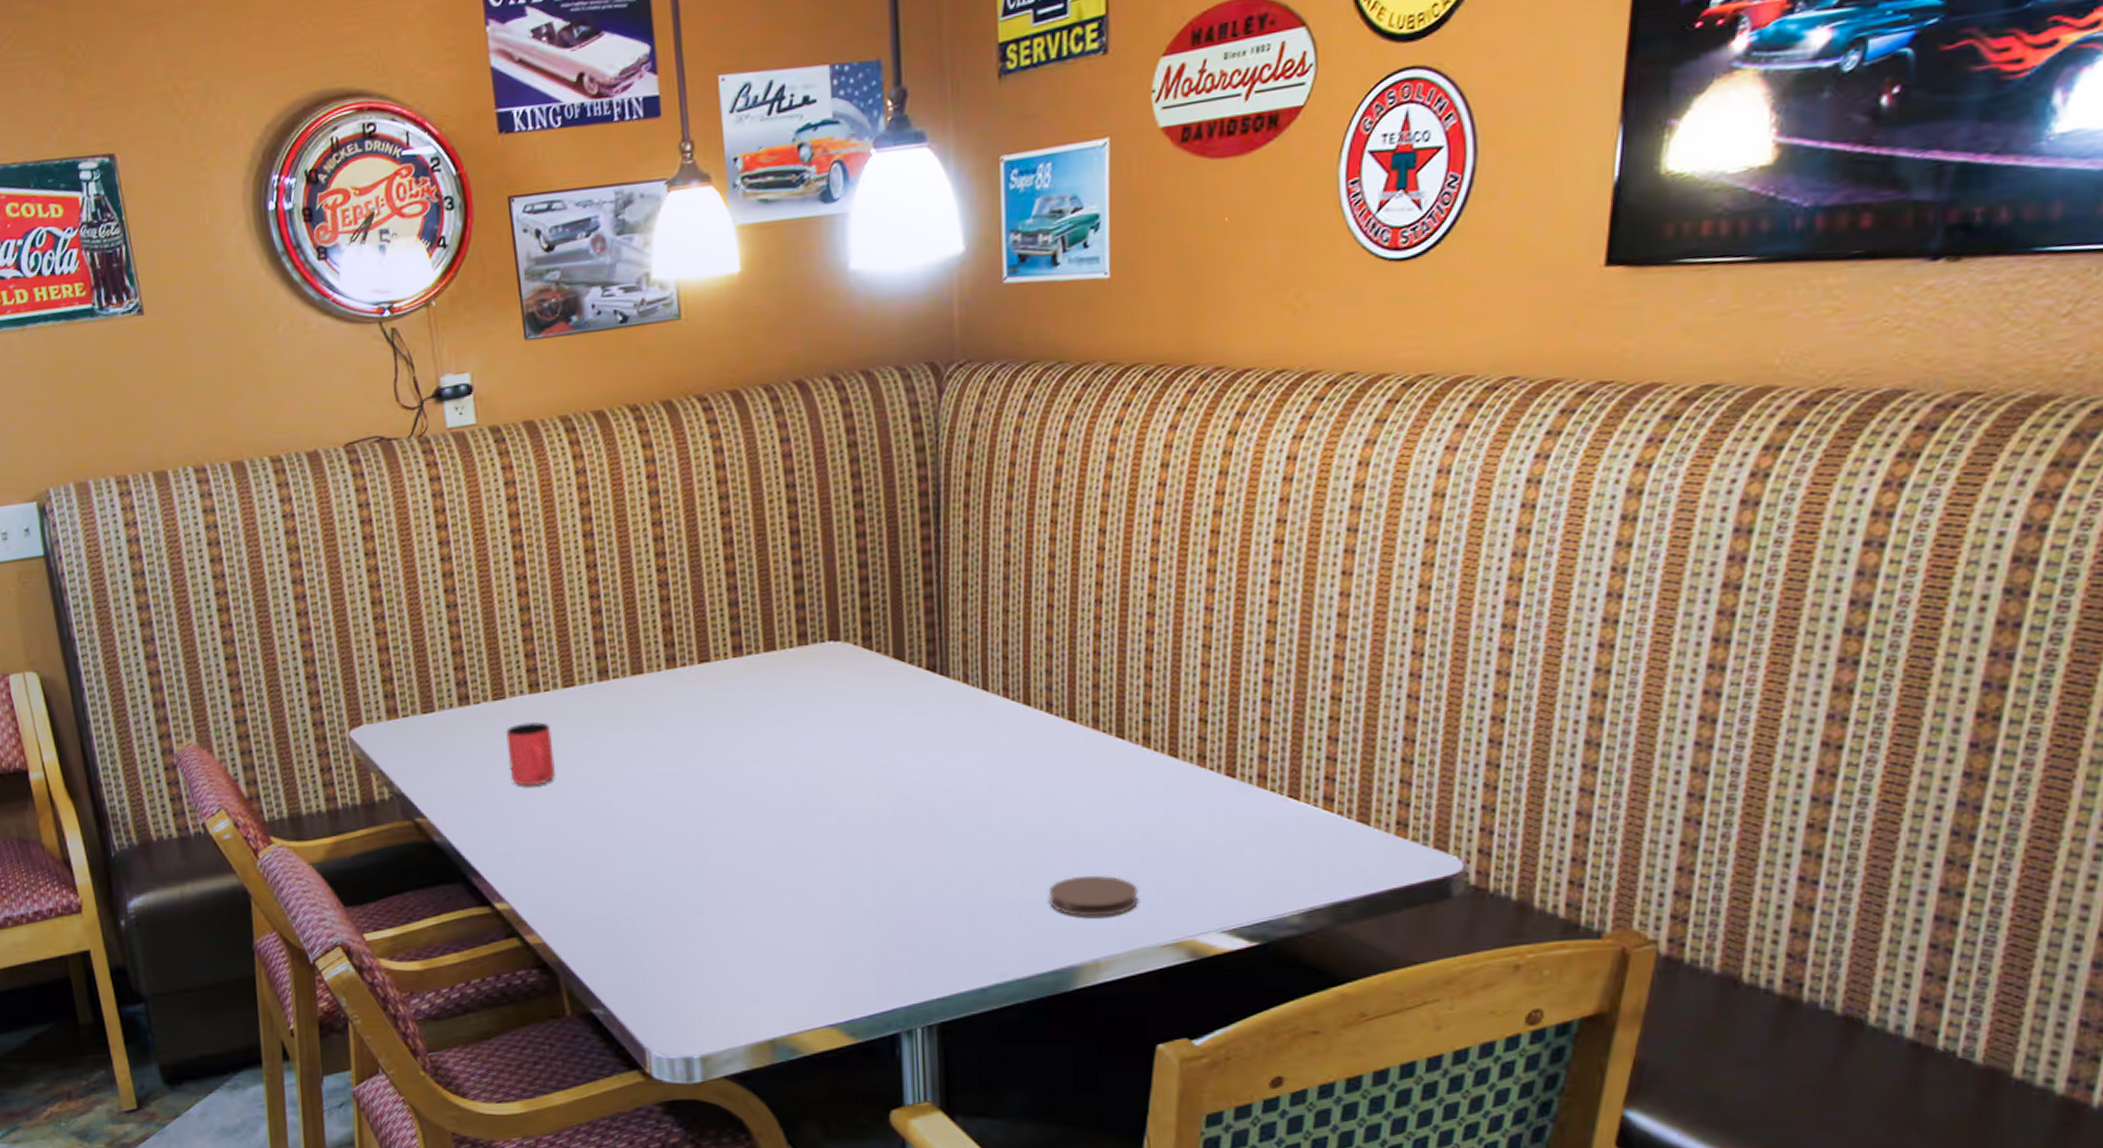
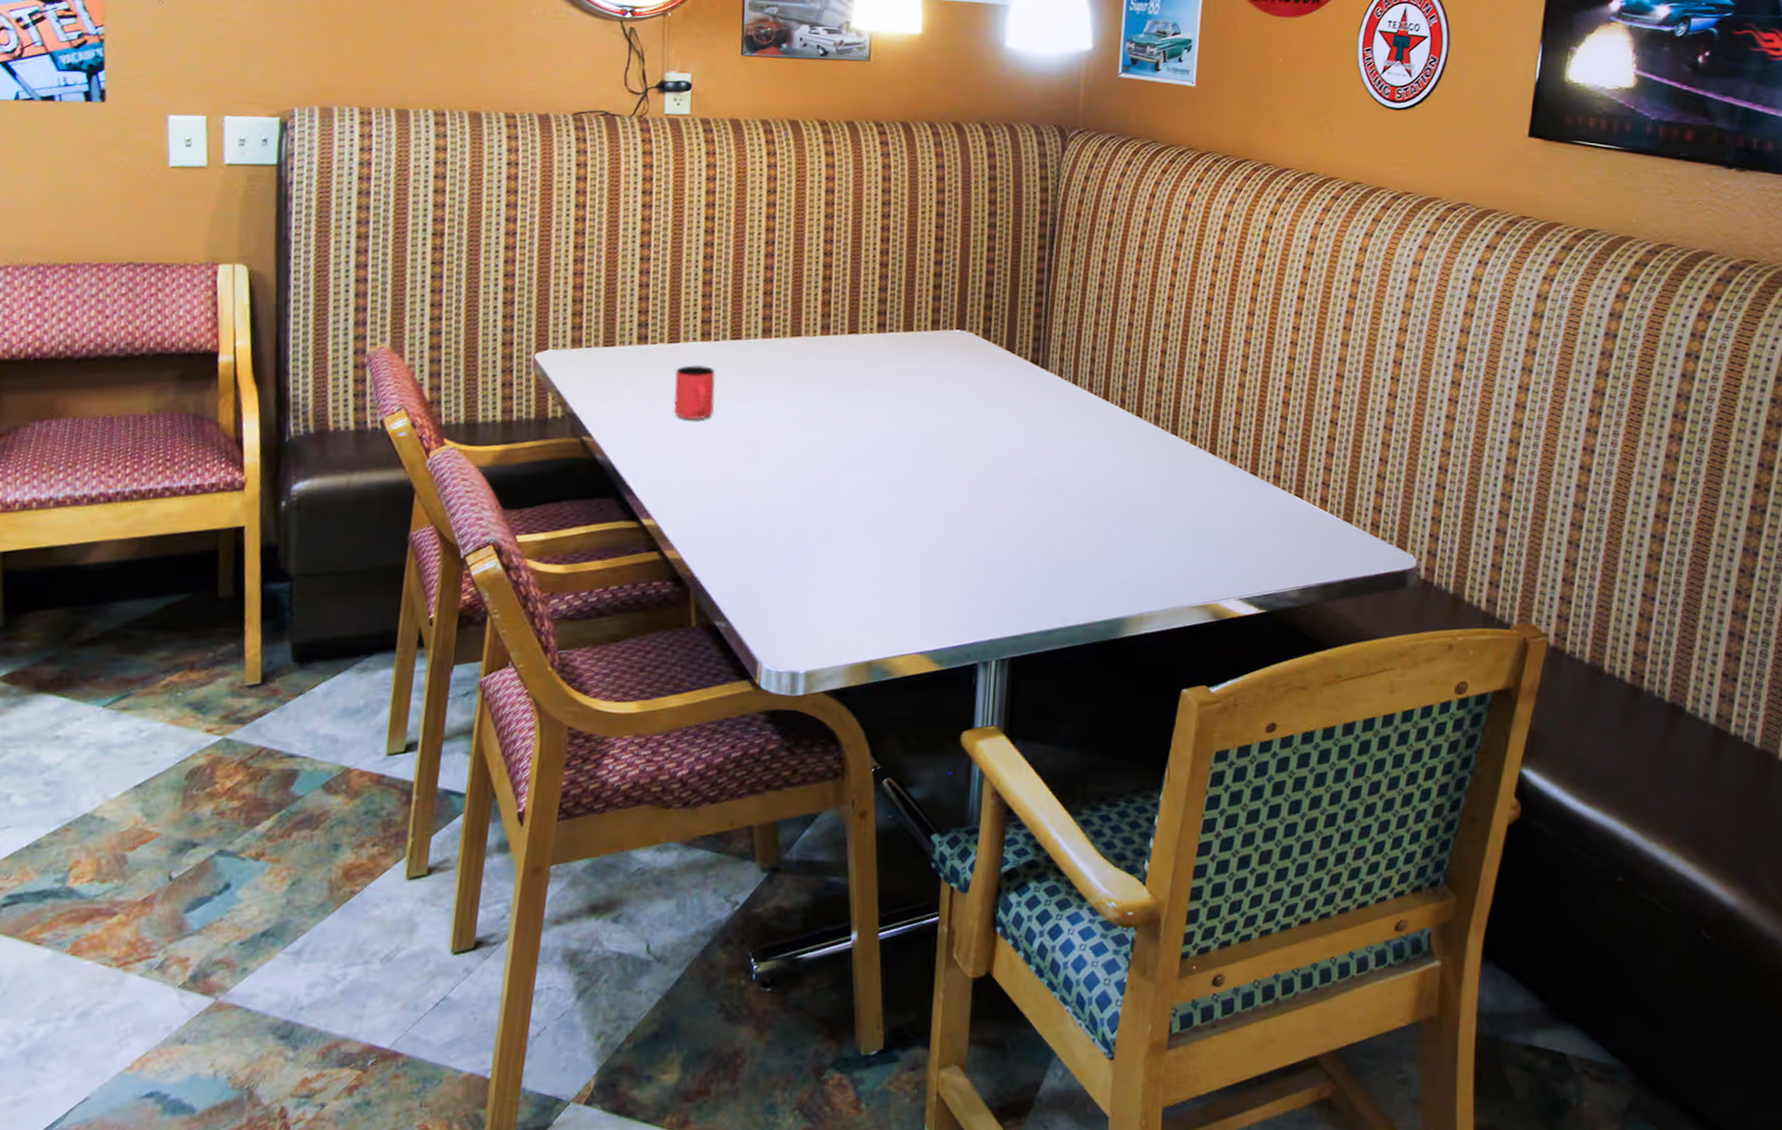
coaster: present [1048,875,1138,917] -> none [1108,543,1178,579]

